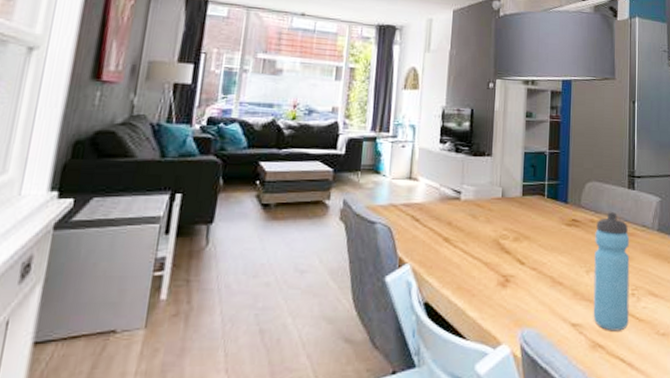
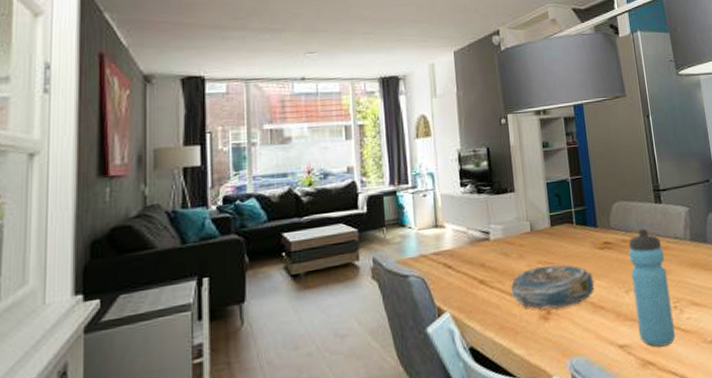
decorative bowl: none [473,233,557,278] -> present [510,264,595,310]

